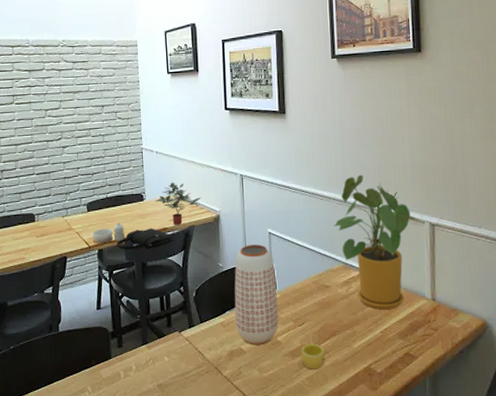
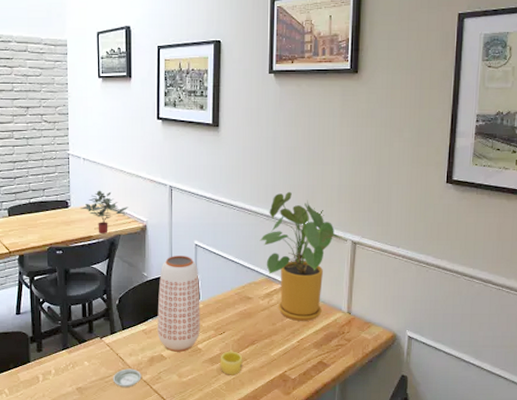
sugar bowl: present [93,222,125,244] -> none [14,228,48,249]
handbag: present [117,228,176,250] -> none [39,236,100,256]
saucer: none [193,364,222,384] -> present [112,368,141,387]

